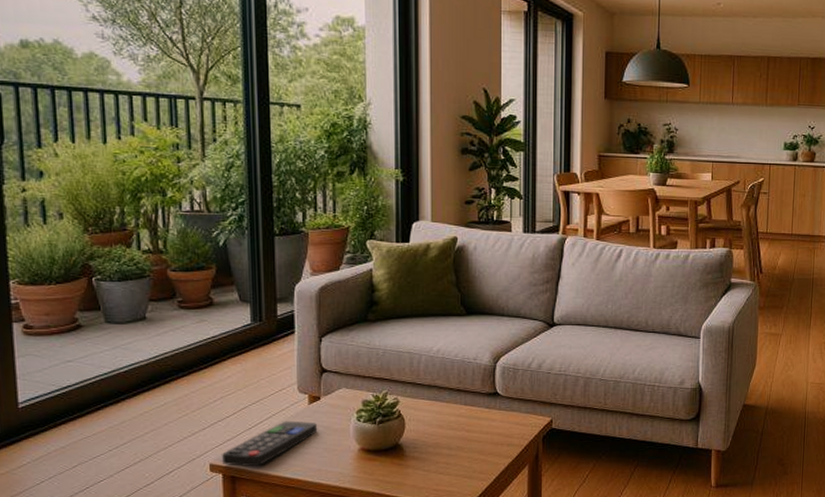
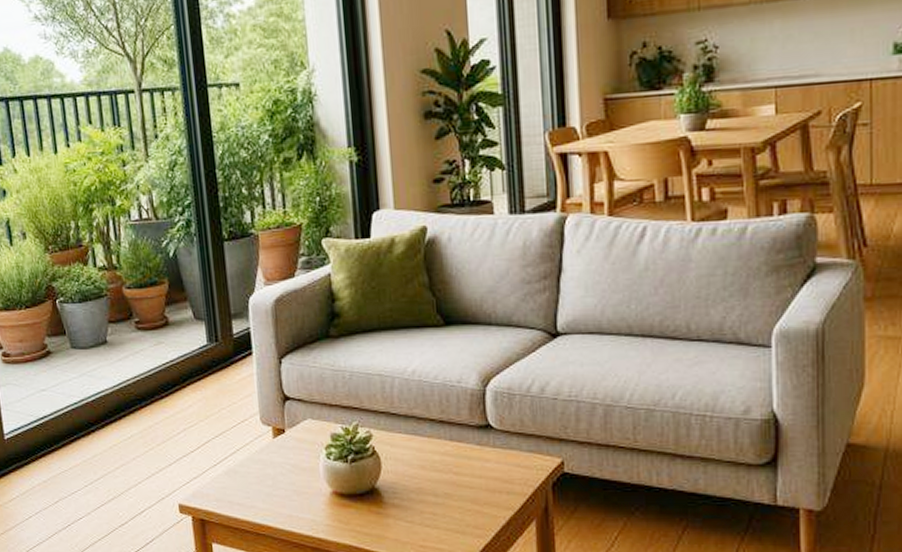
remote control: present [221,421,318,467] -> none [189,457,285,510]

